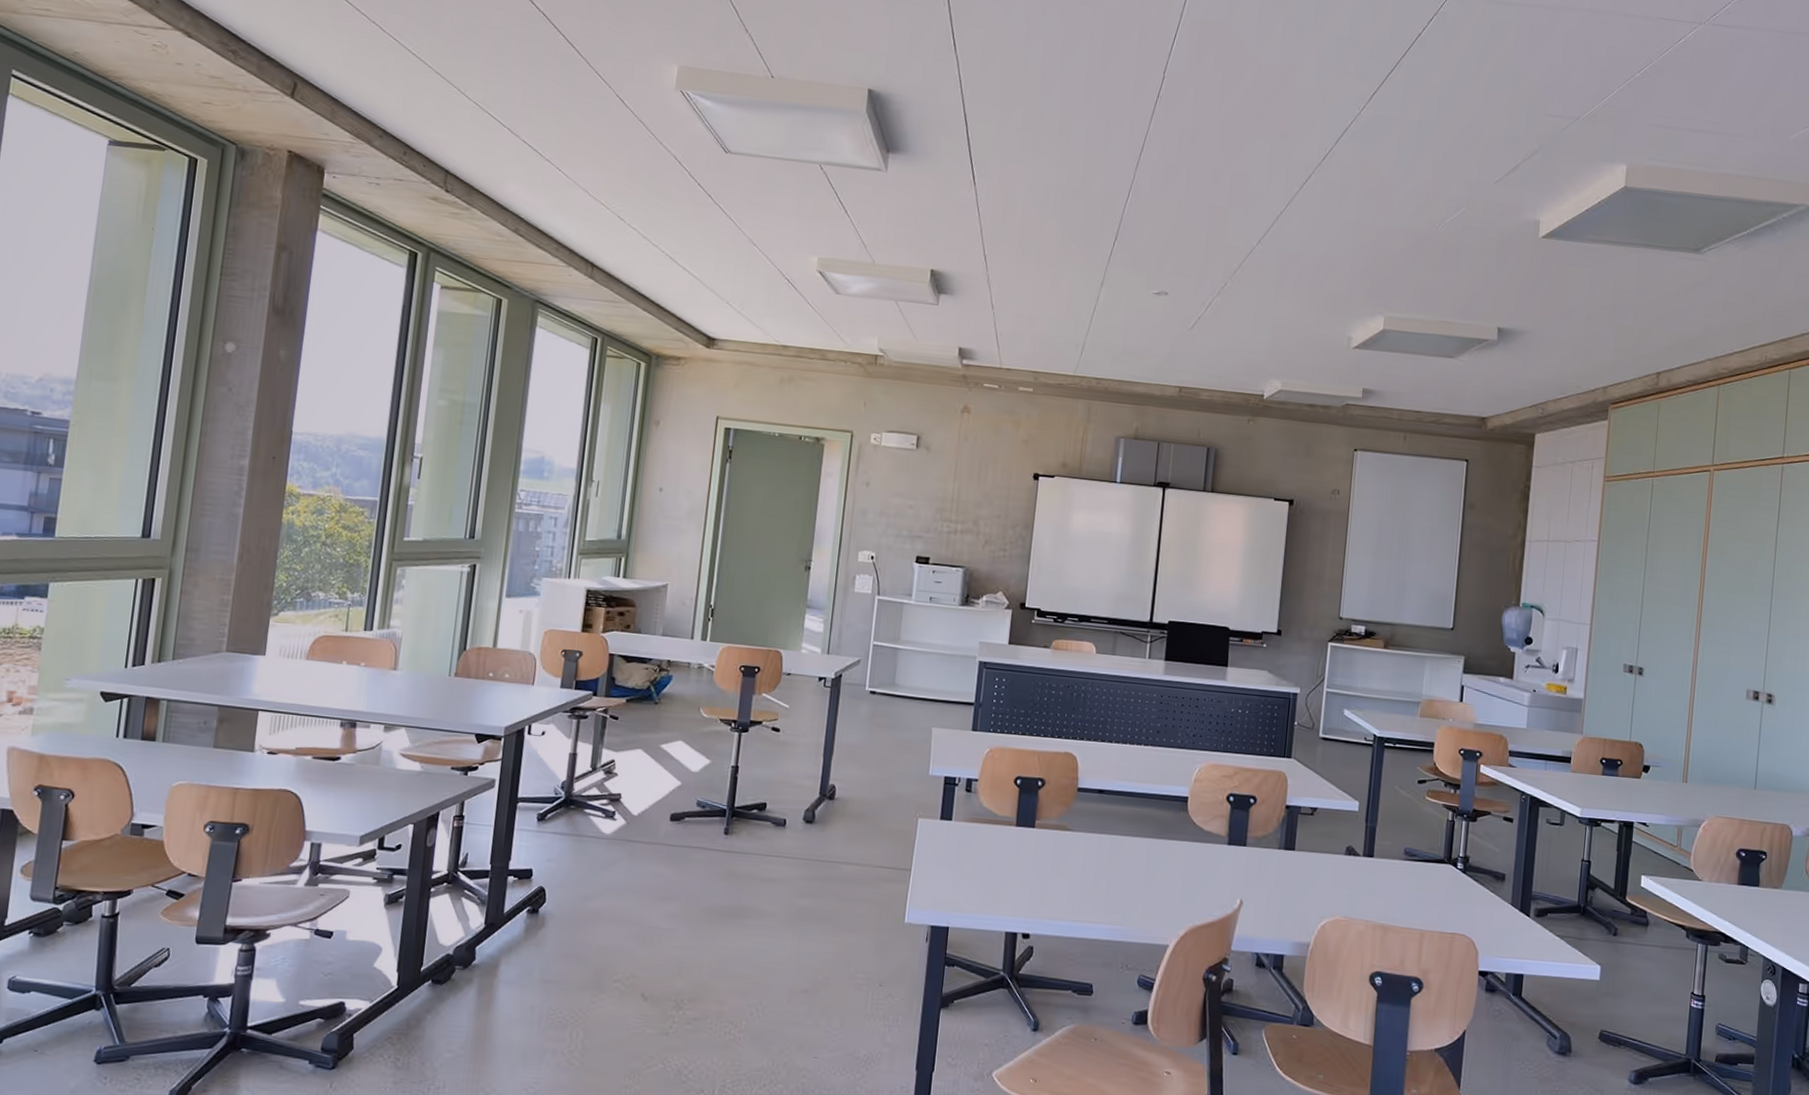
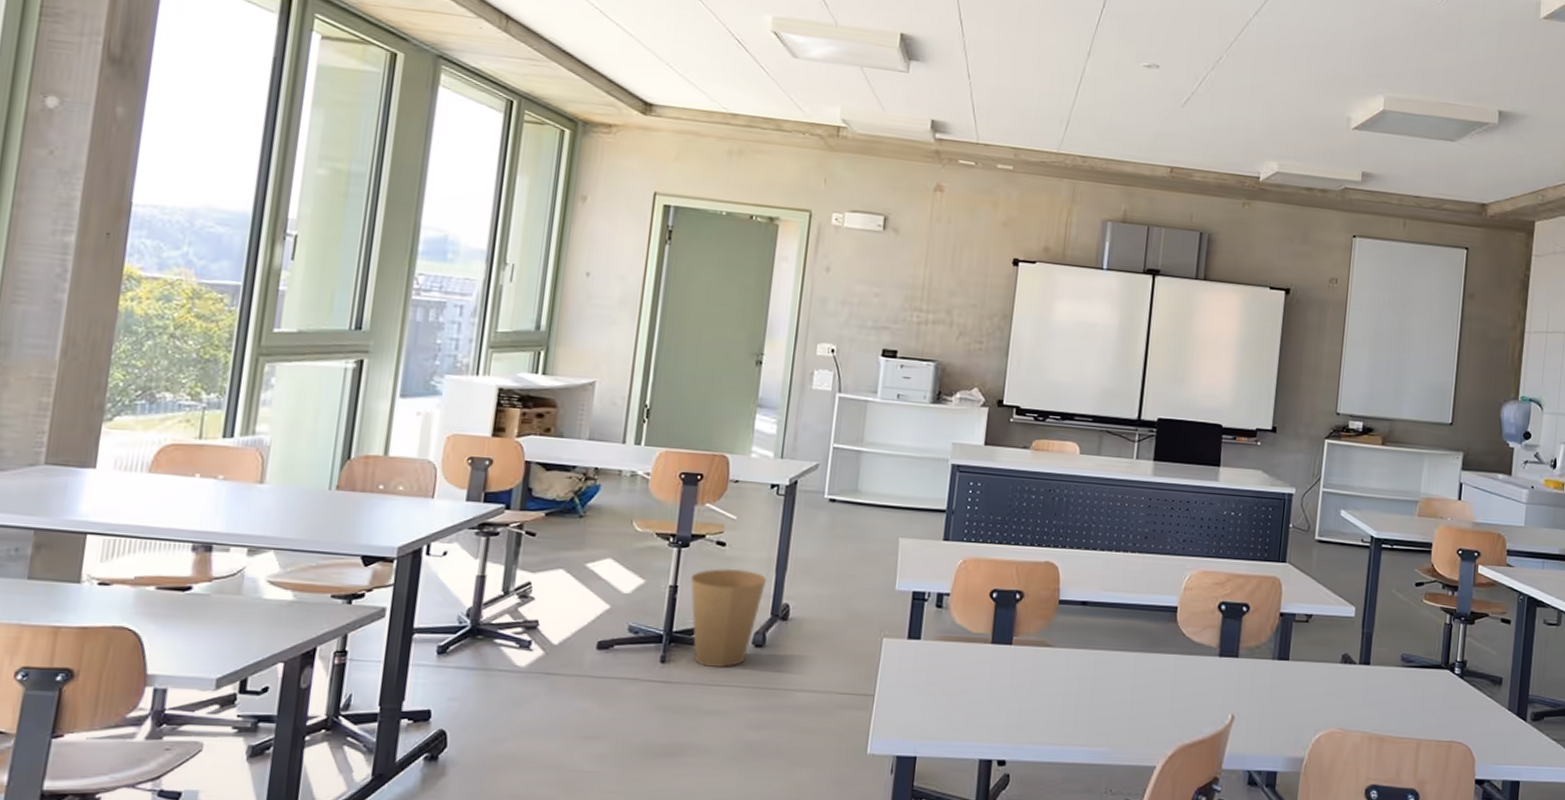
trash can: none [749,751,815,841] -> present [690,568,766,669]

